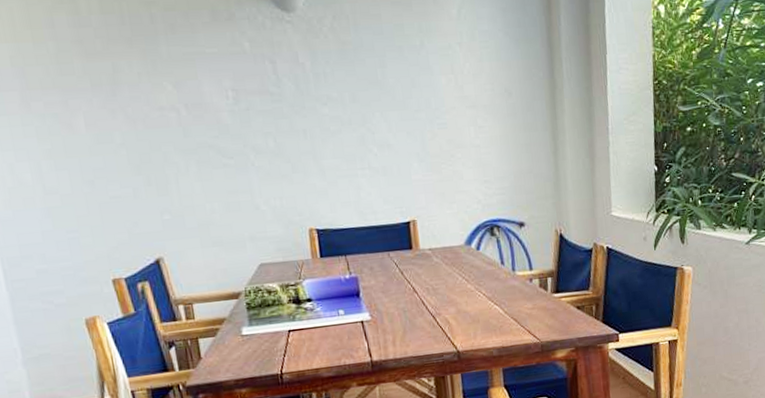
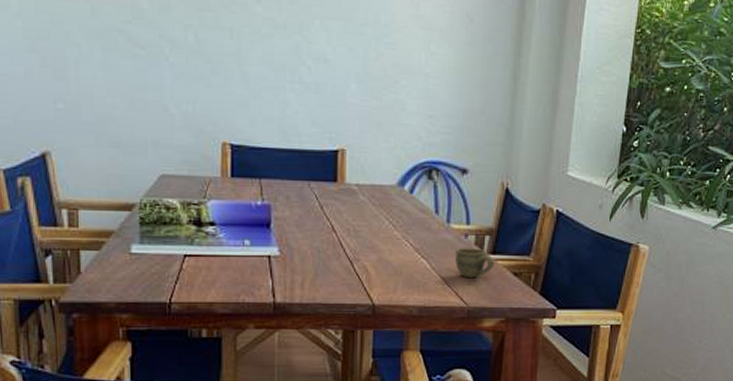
cup: none [523,289,559,317] -> present [455,248,495,277]

